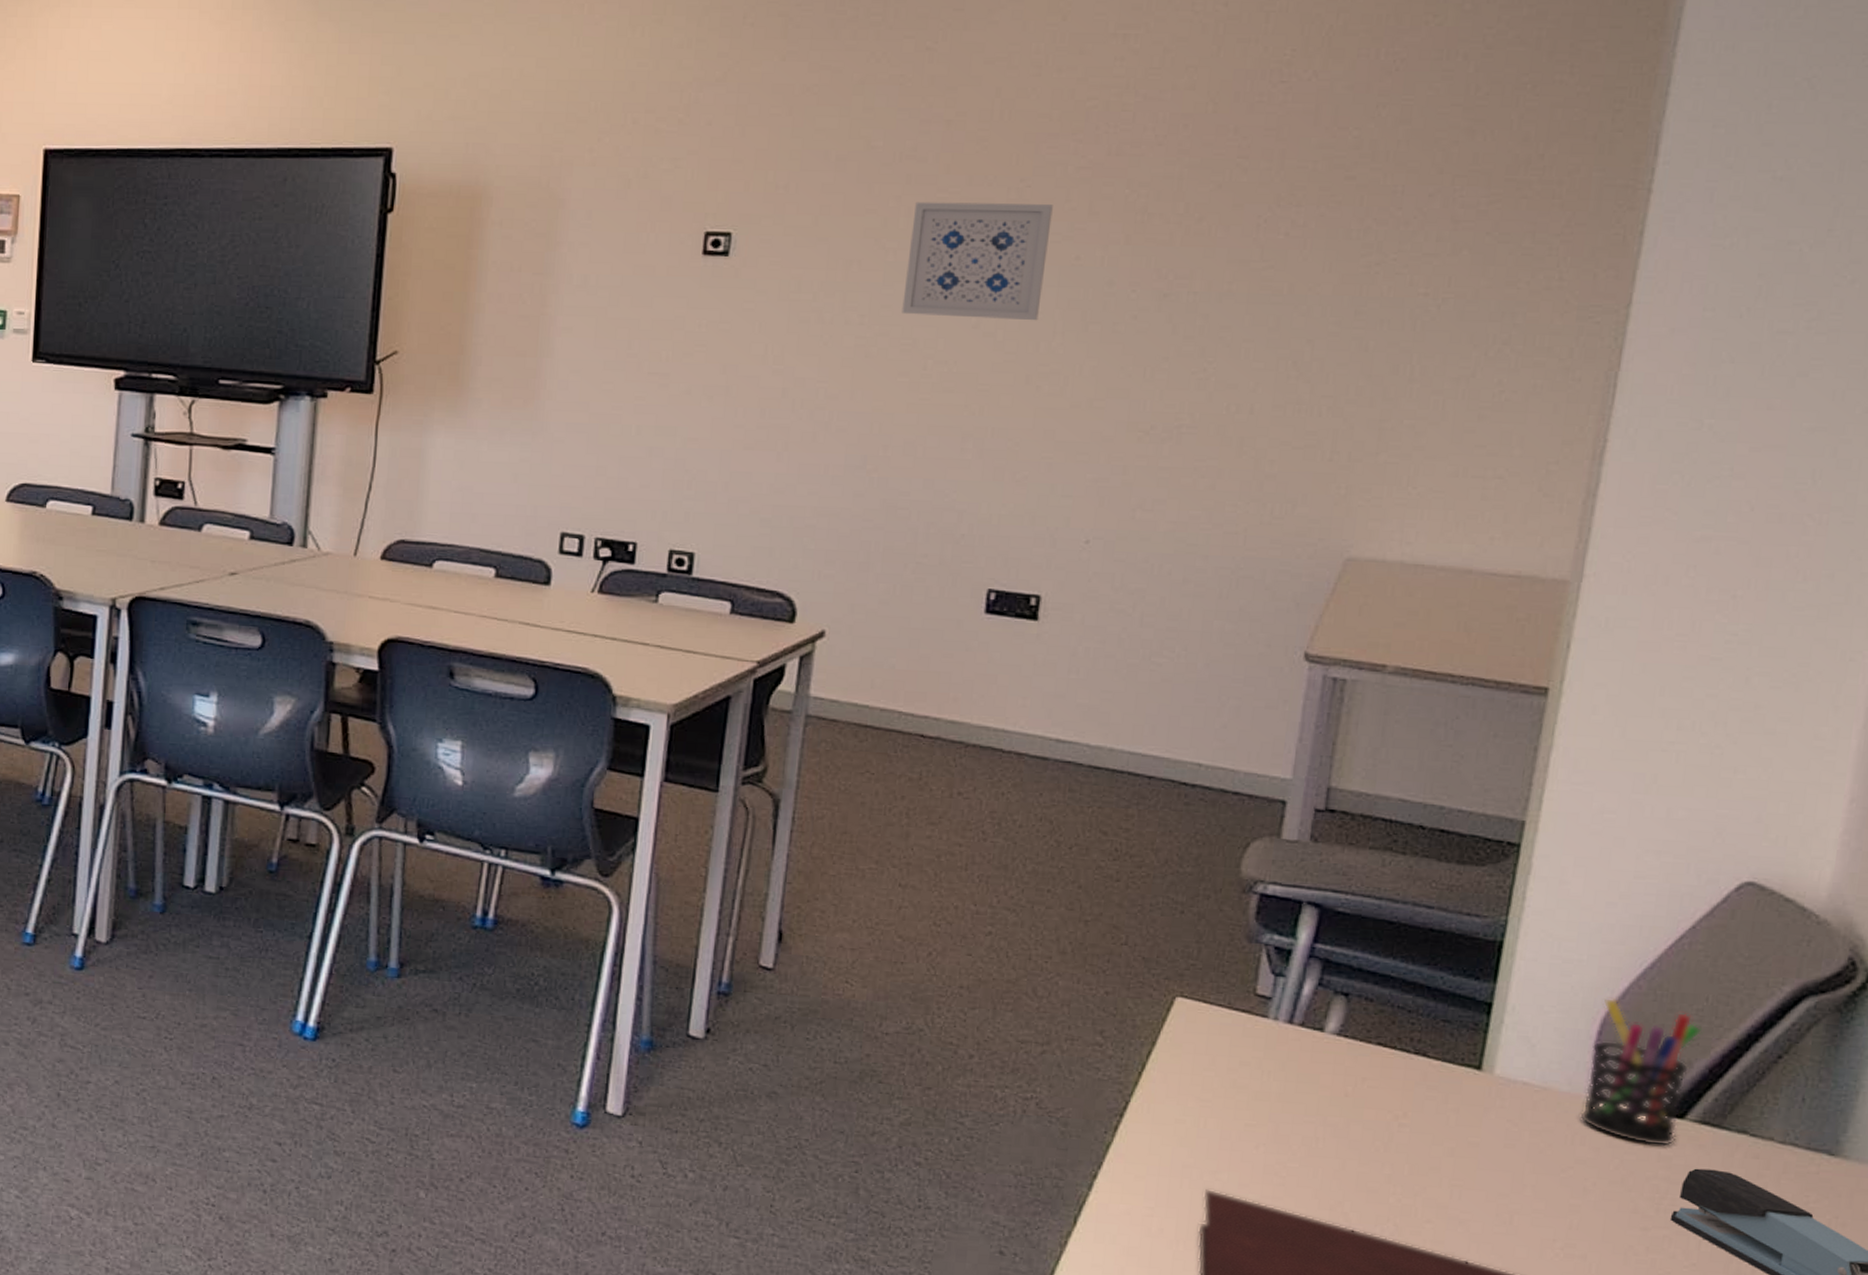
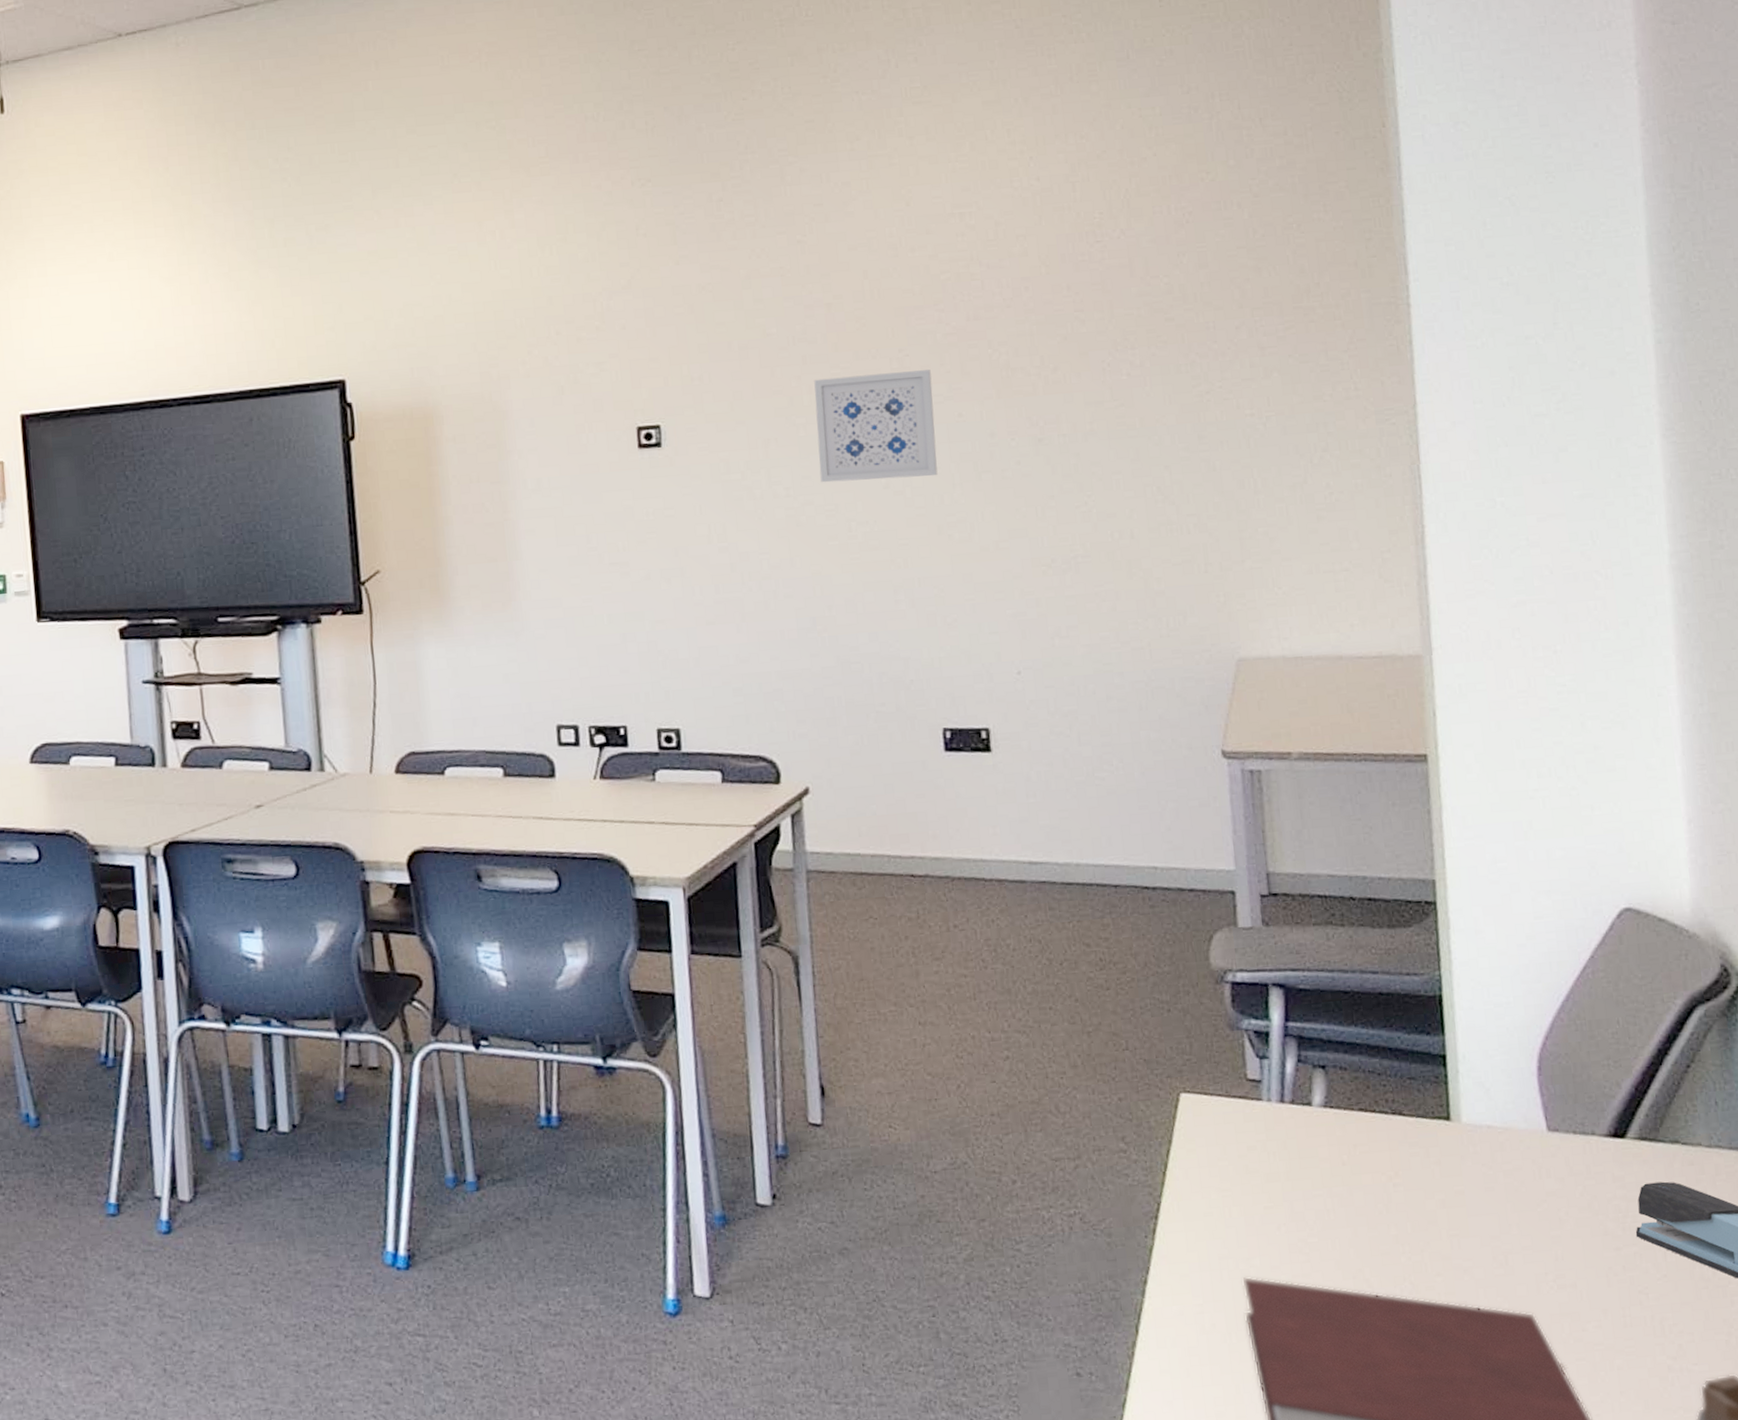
pen holder: present [1579,997,1702,1147] -> none [1535,1033,1624,1169]

